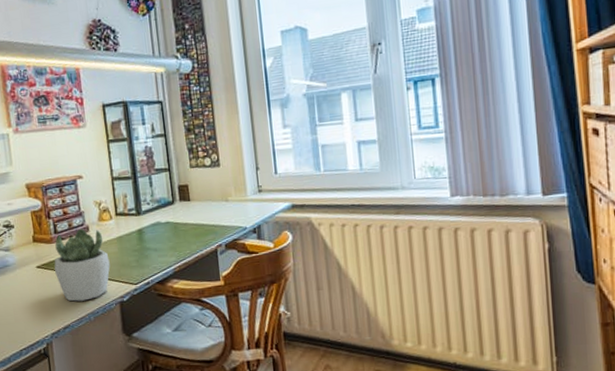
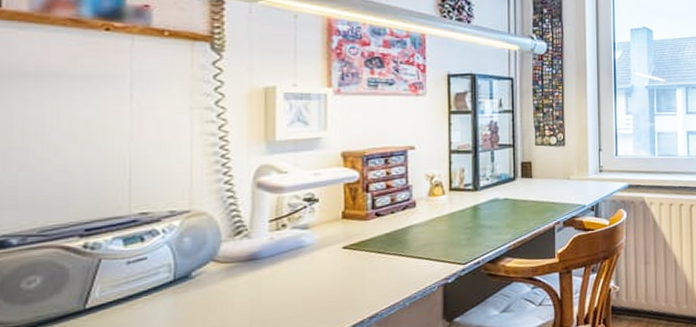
succulent plant: present [54,229,110,302] -> none [367,204,437,286]

